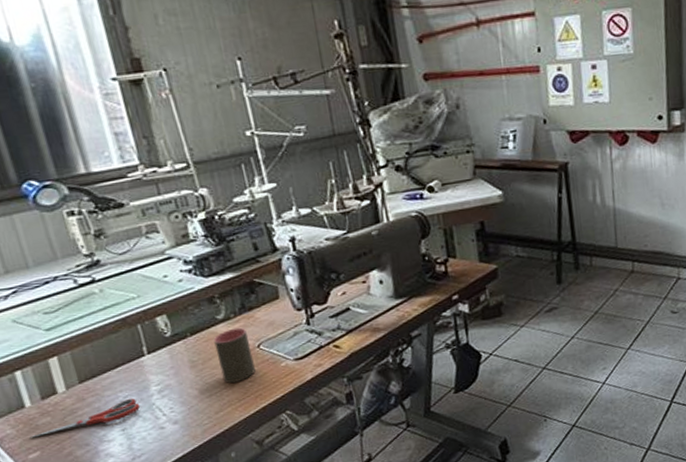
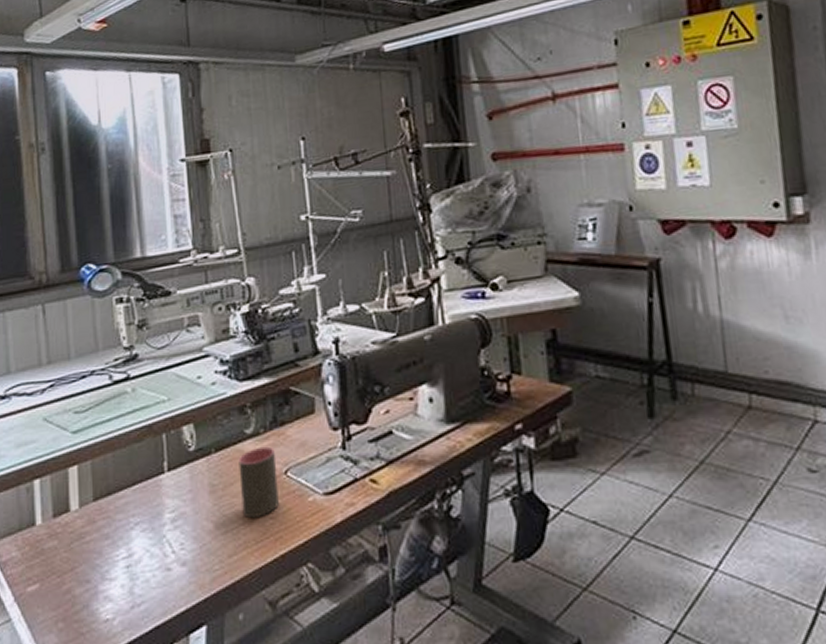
scissors: present [29,398,141,438] -> none [33,525,150,565]

